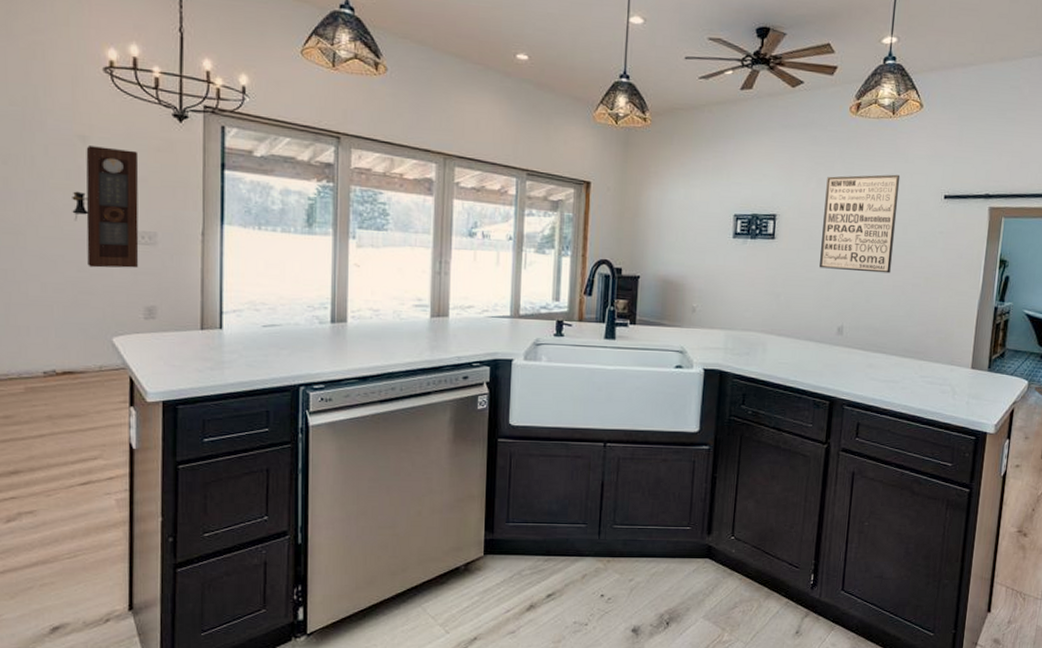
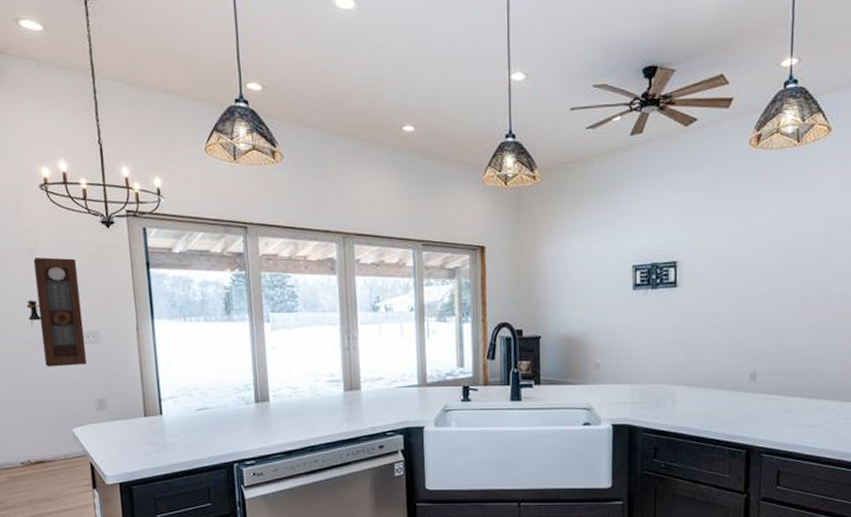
wall art: present [819,174,901,273] -> none [727,206,810,313]

